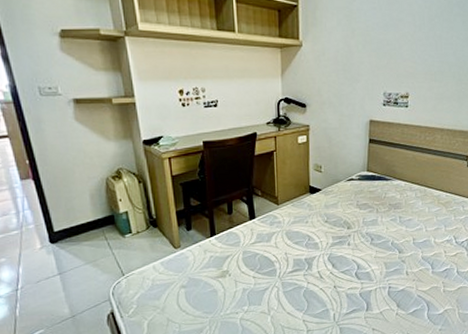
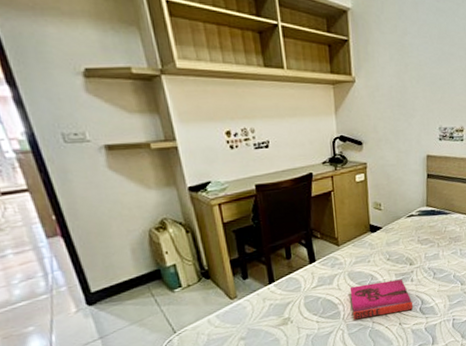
hardback book: none [286,242,348,279] -> present [349,279,413,320]

